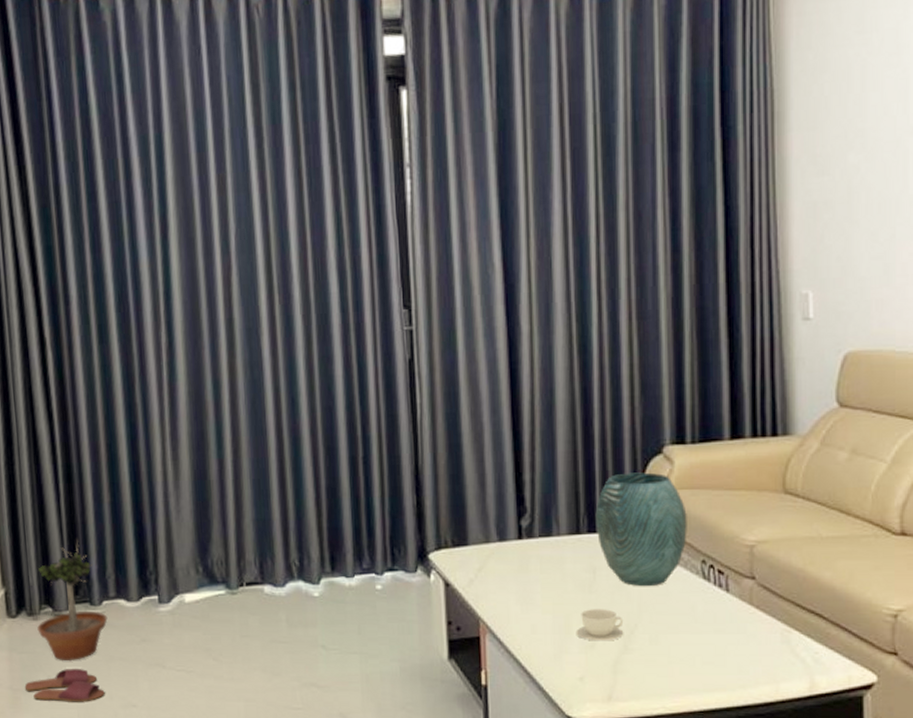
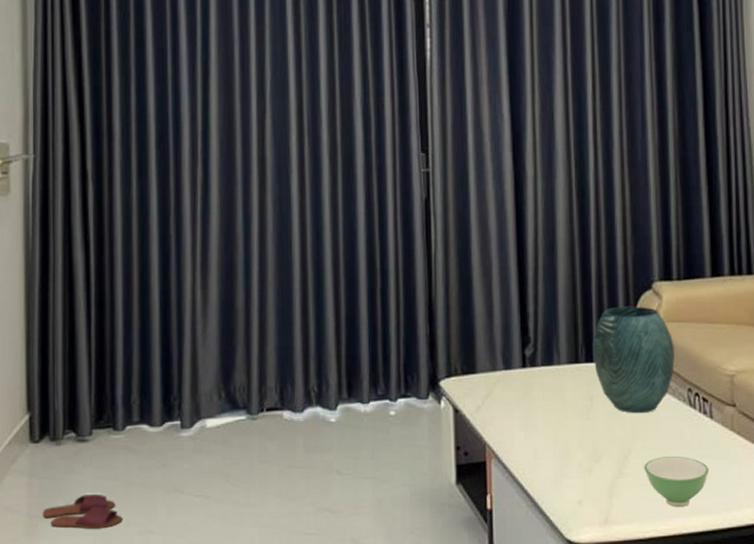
potted tree: present [37,541,108,662] -> none [59,366,130,487]
teacup: present [576,608,624,641] -> none [574,433,619,466]
bowl: none [651,632,724,683] -> present [644,457,710,506]

